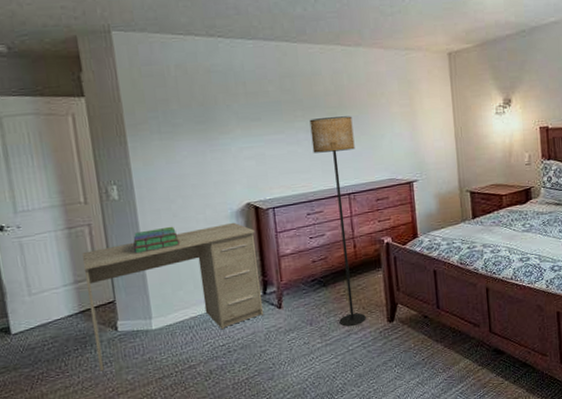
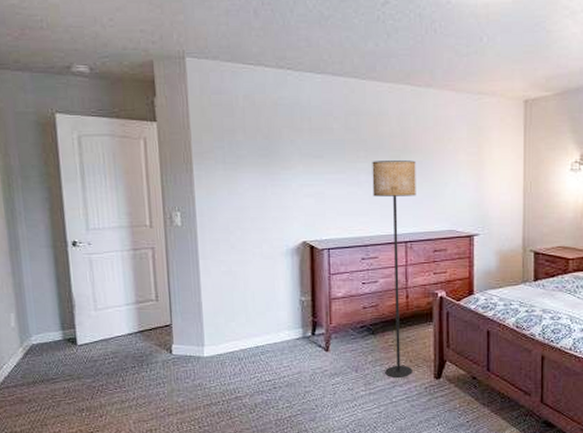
desk: present [82,222,264,372] -> none [144,259,311,391]
stack of books: present [133,226,181,254] -> none [192,257,236,281]

